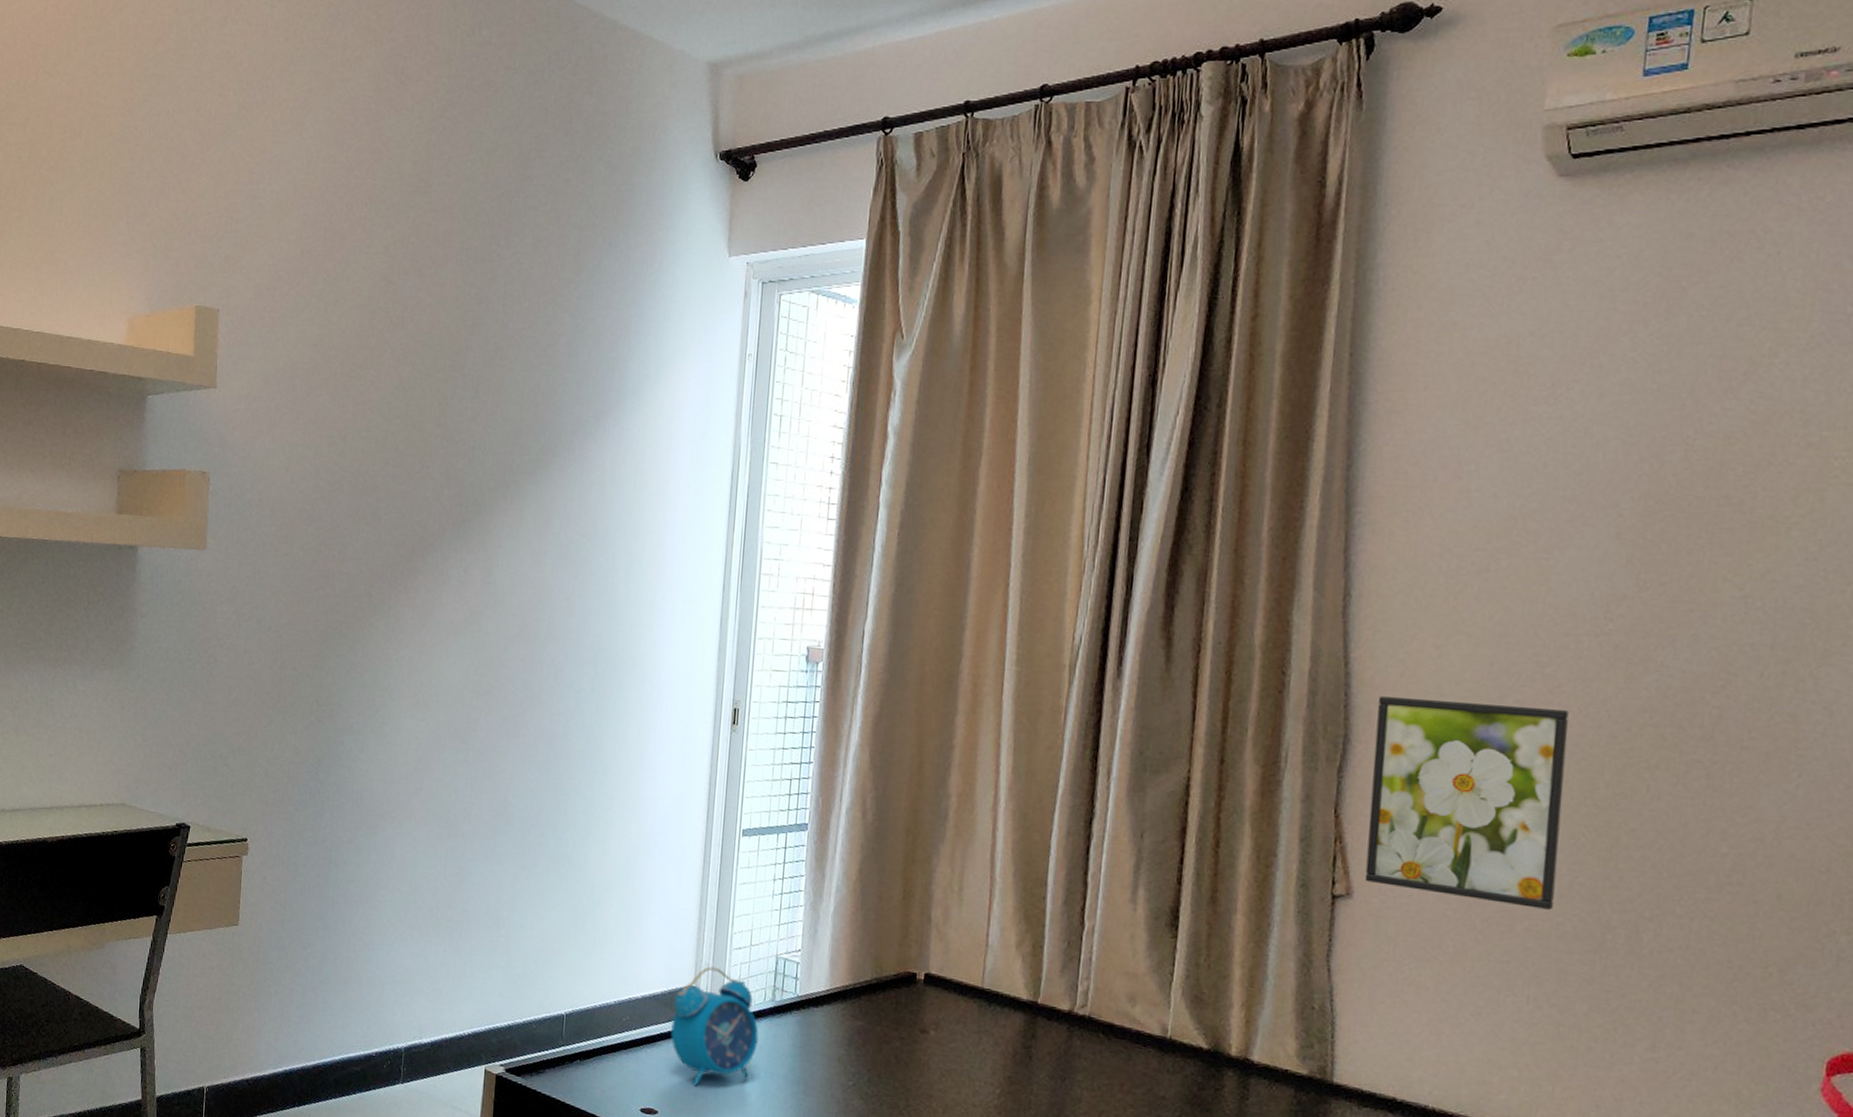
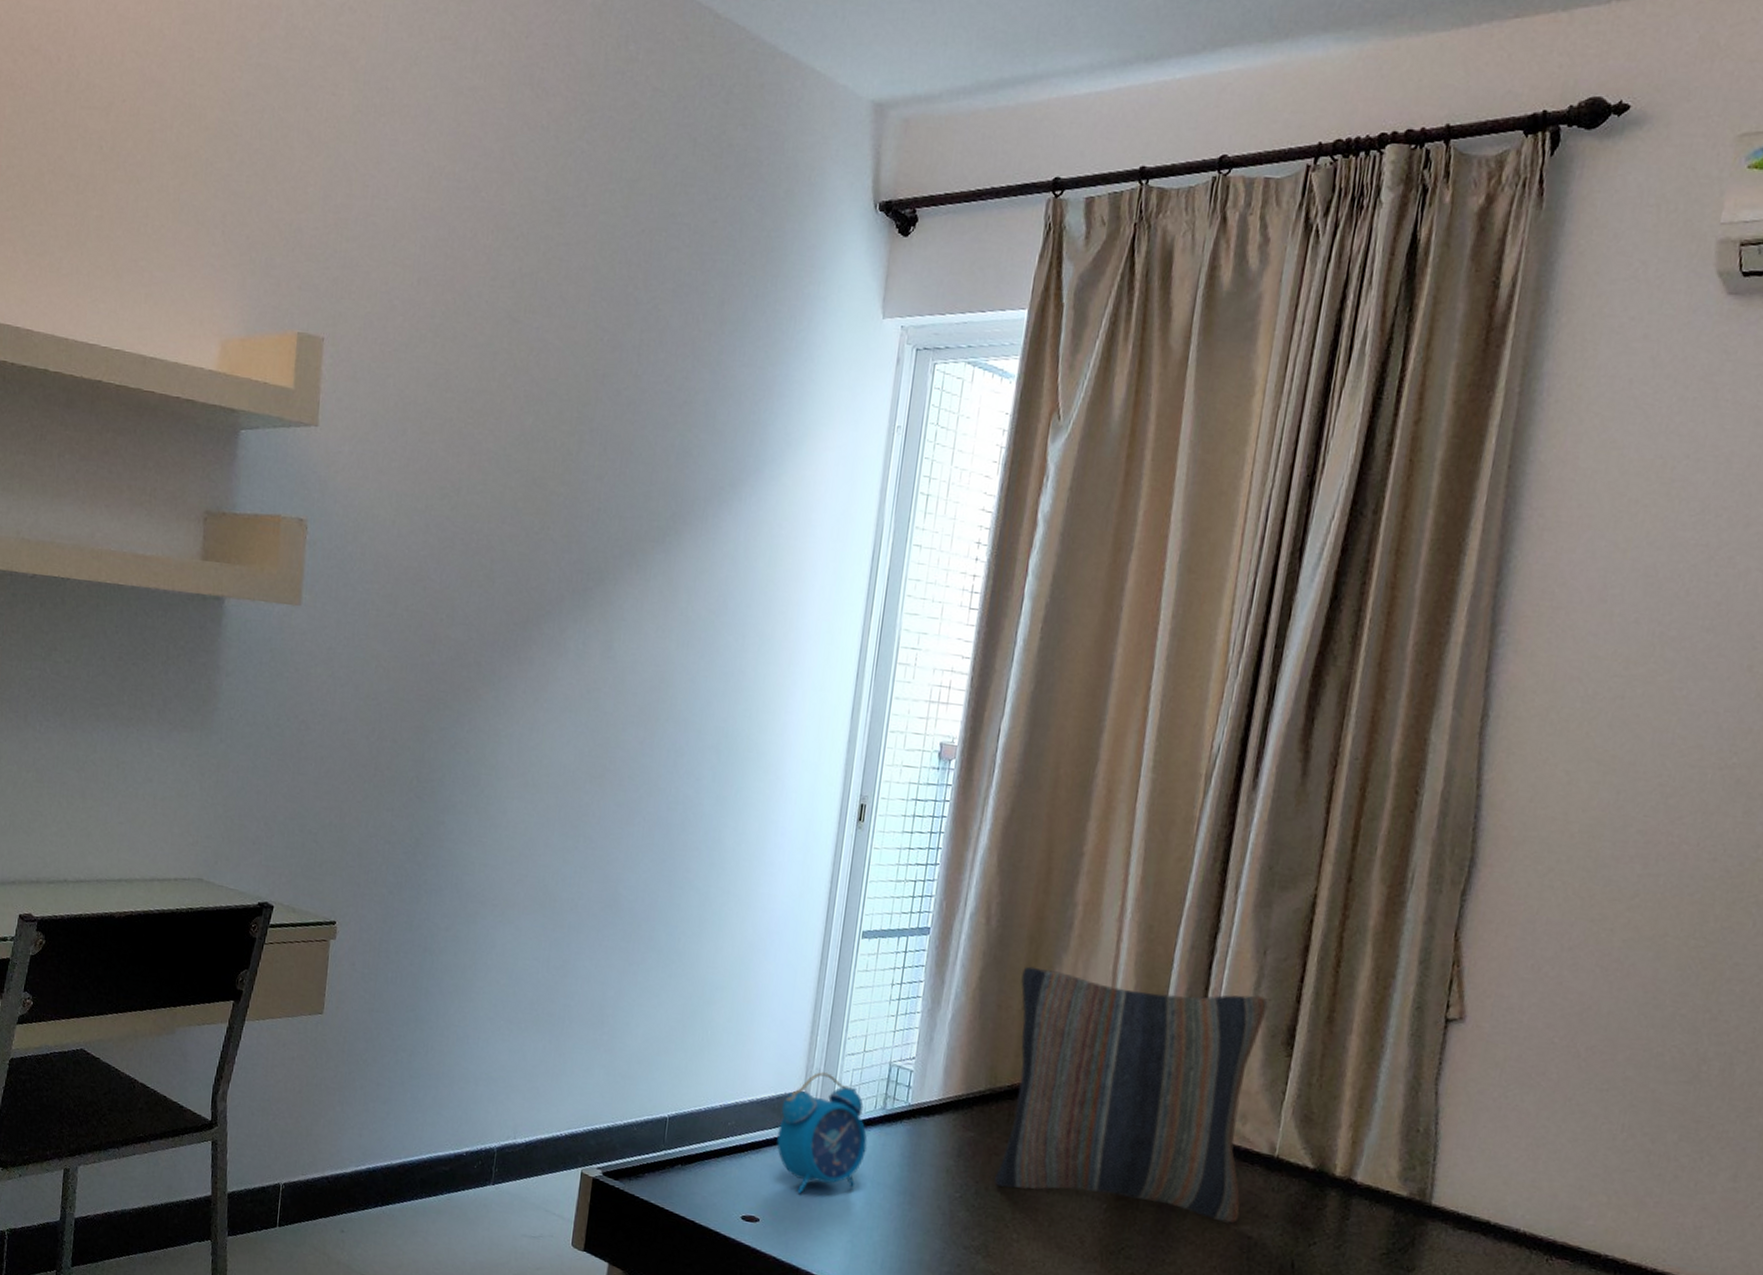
pillow: none [887,857,1149,1106] -> present [995,966,1268,1224]
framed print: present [1364,696,1569,910] -> none [1478,820,1687,1040]

